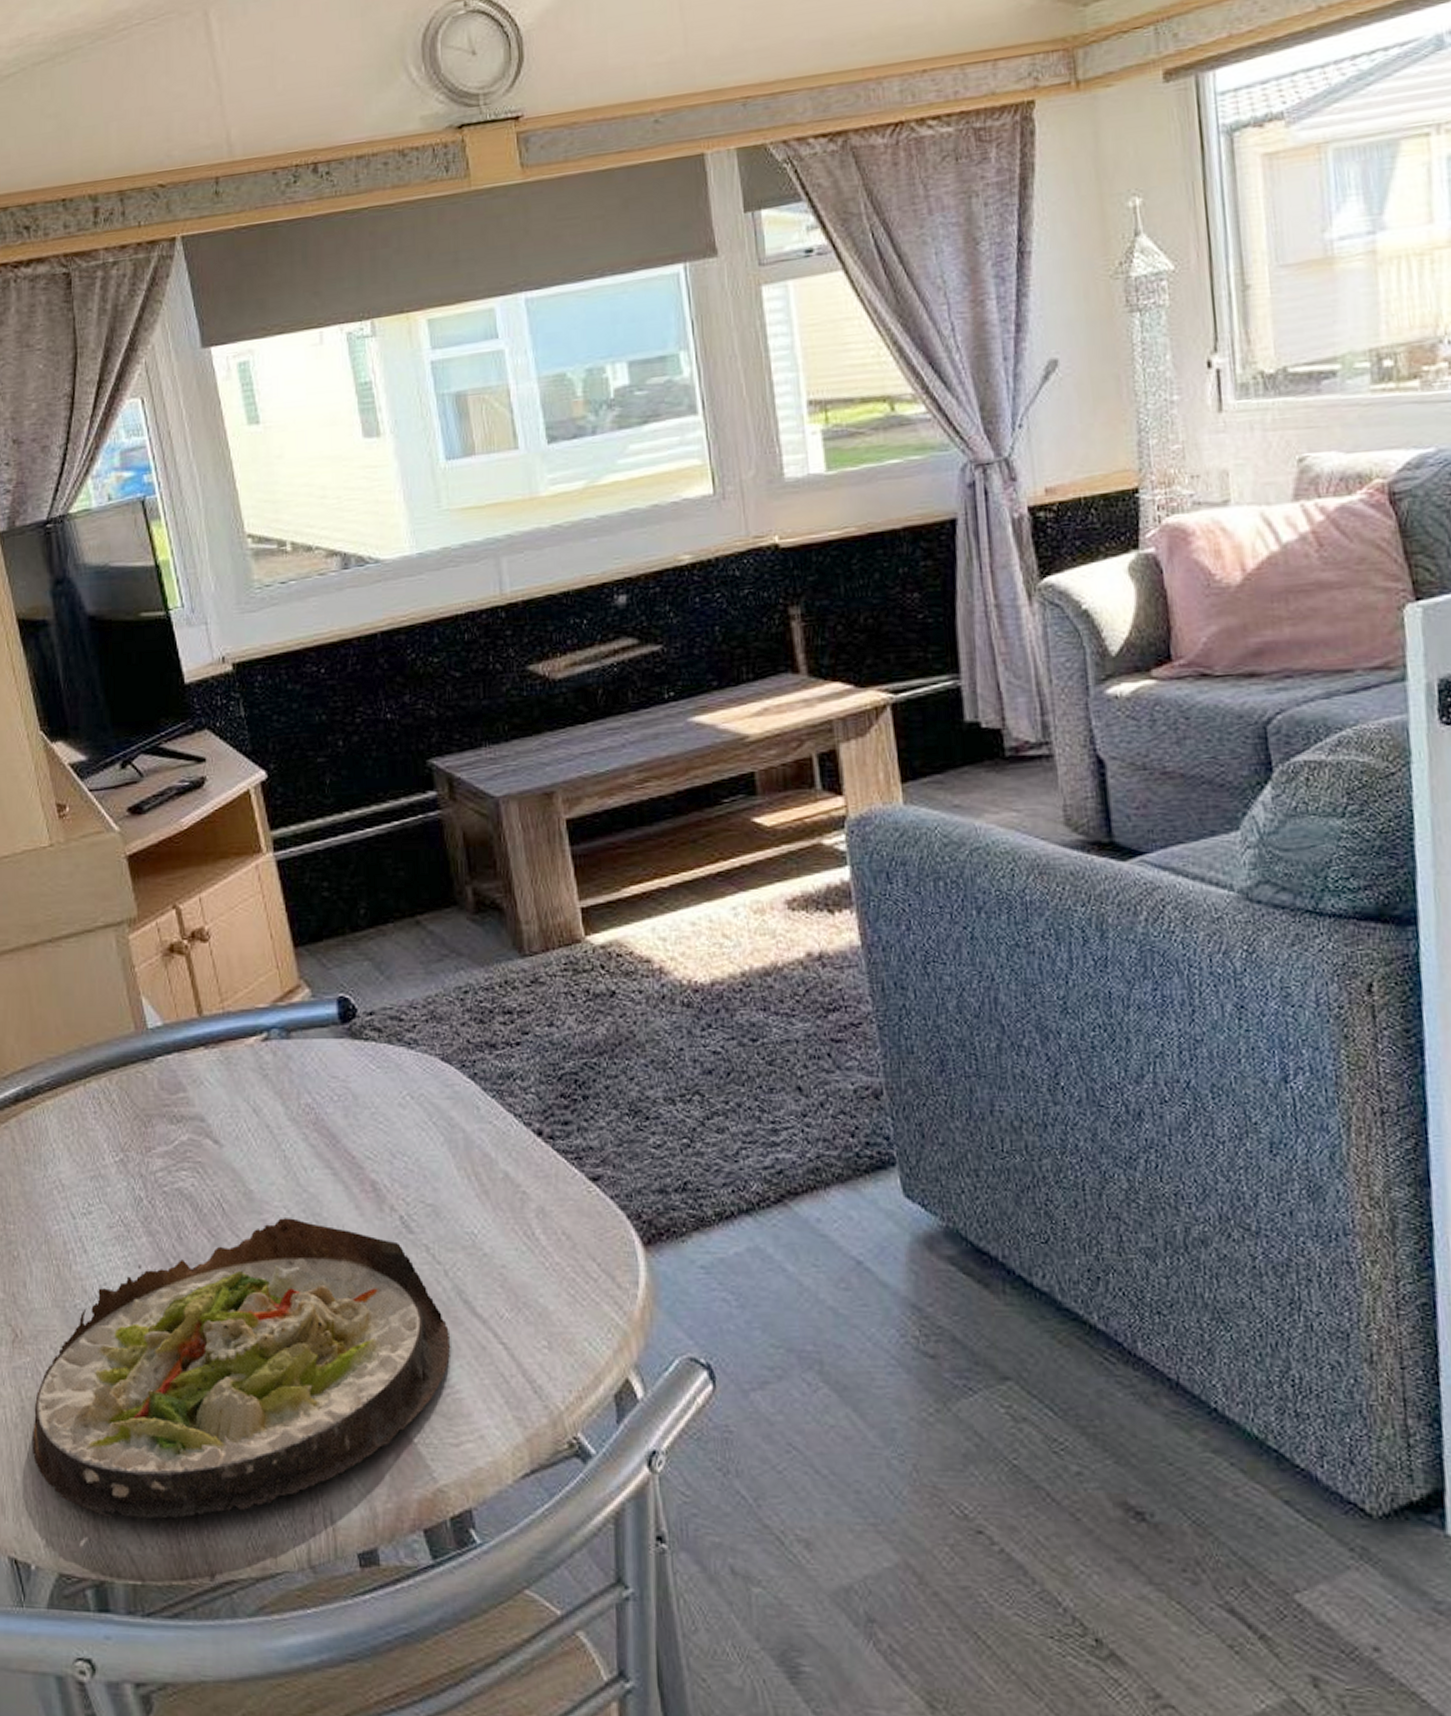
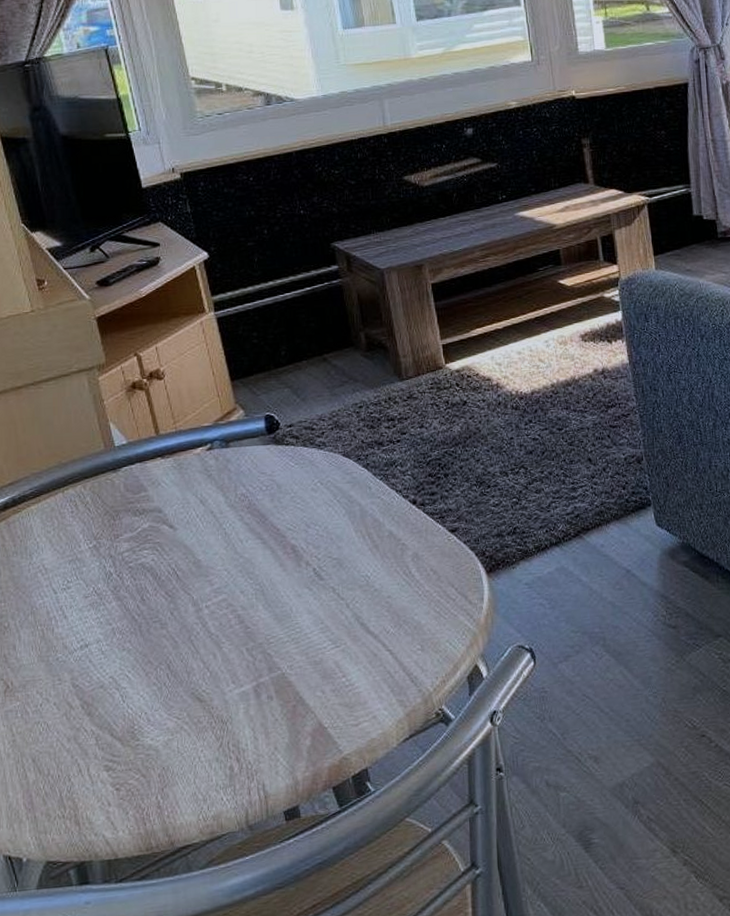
salad plate: present [31,1218,451,1519] -> none [22,577,352,814]

